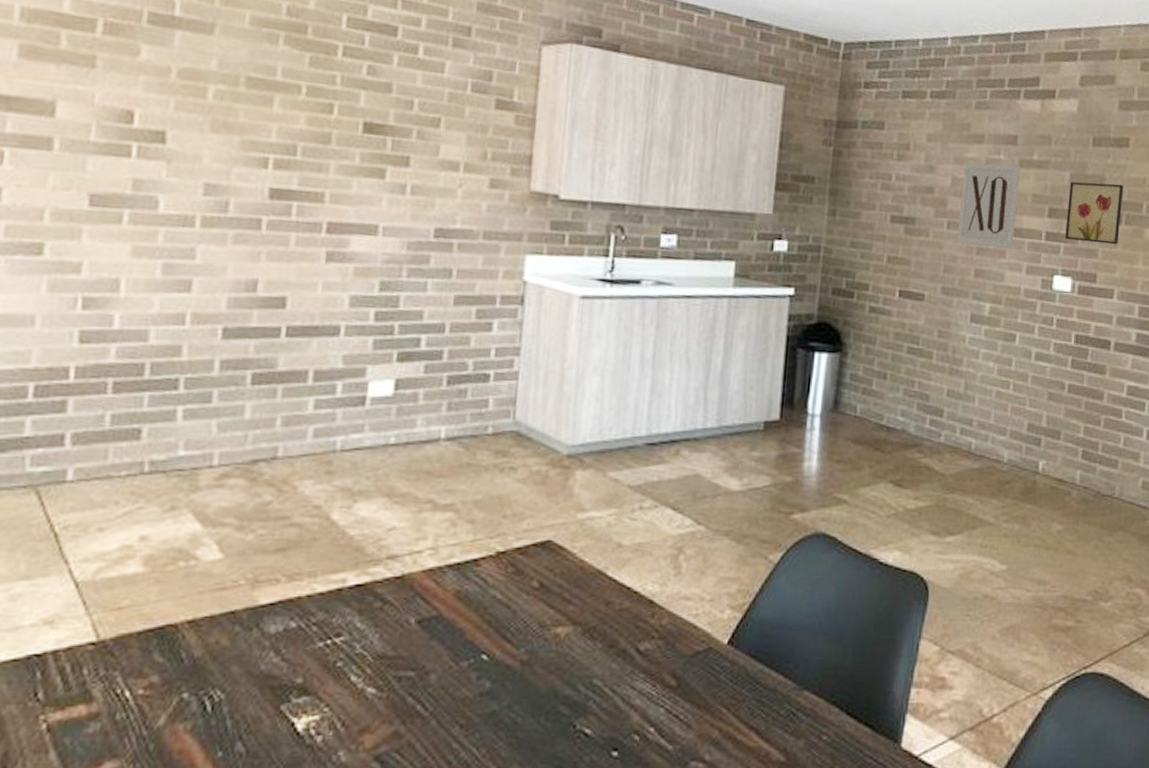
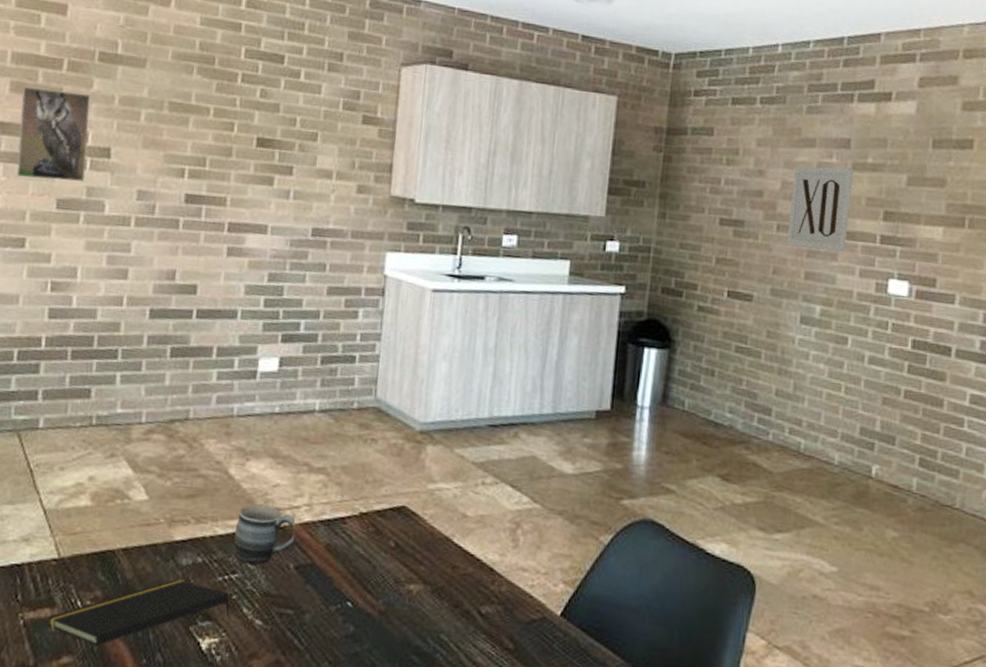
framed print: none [29,51,138,172] -> present [16,86,91,182]
notepad: none [81,650,334,743] -> present [47,578,230,646]
mug: none [337,552,417,625] -> present [233,504,296,565]
wall art: present [1065,181,1124,245] -> none [901,184,967,249]

